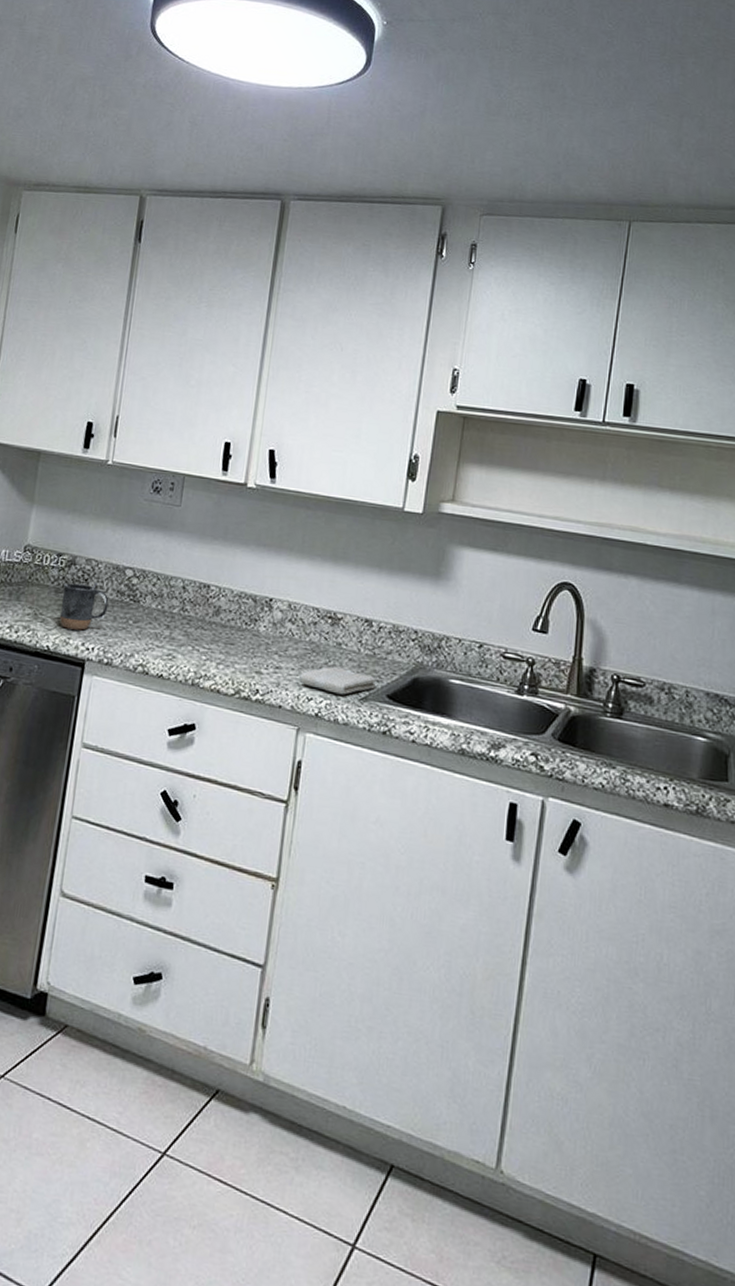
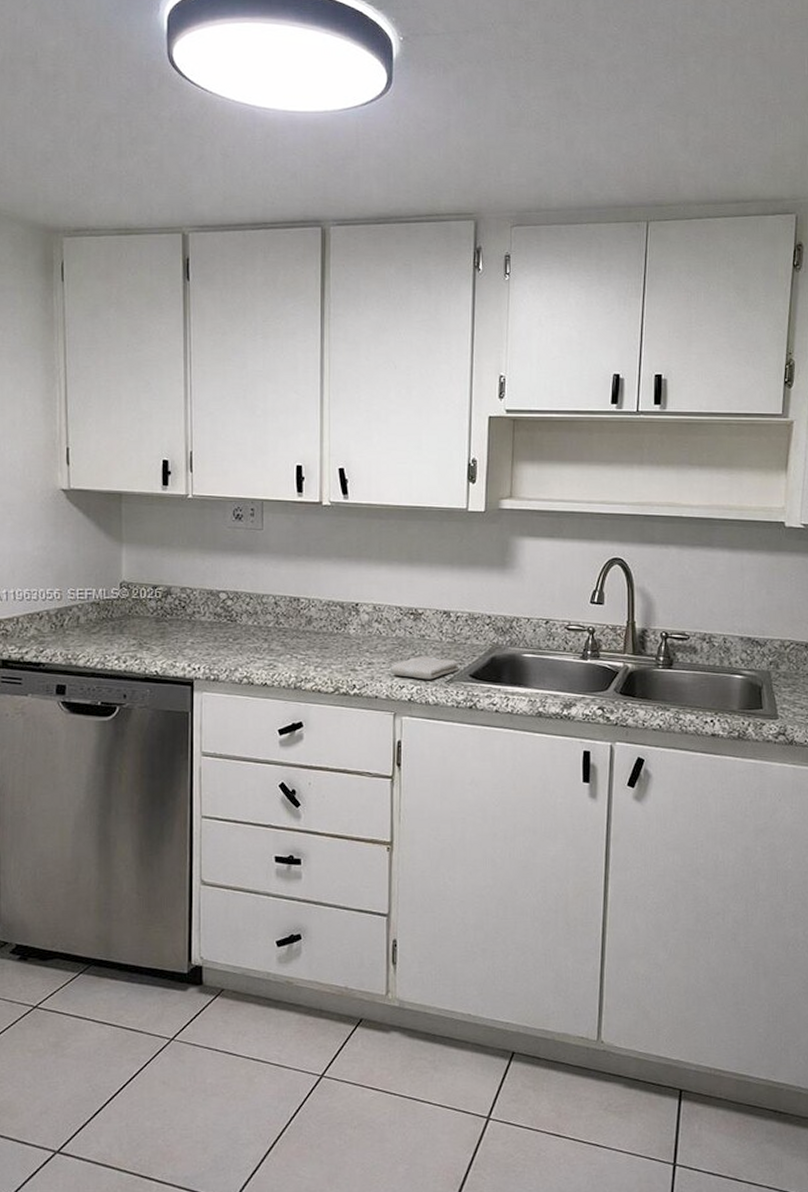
mug: present [59,582,109,631] -> none [163,608,208,653]

